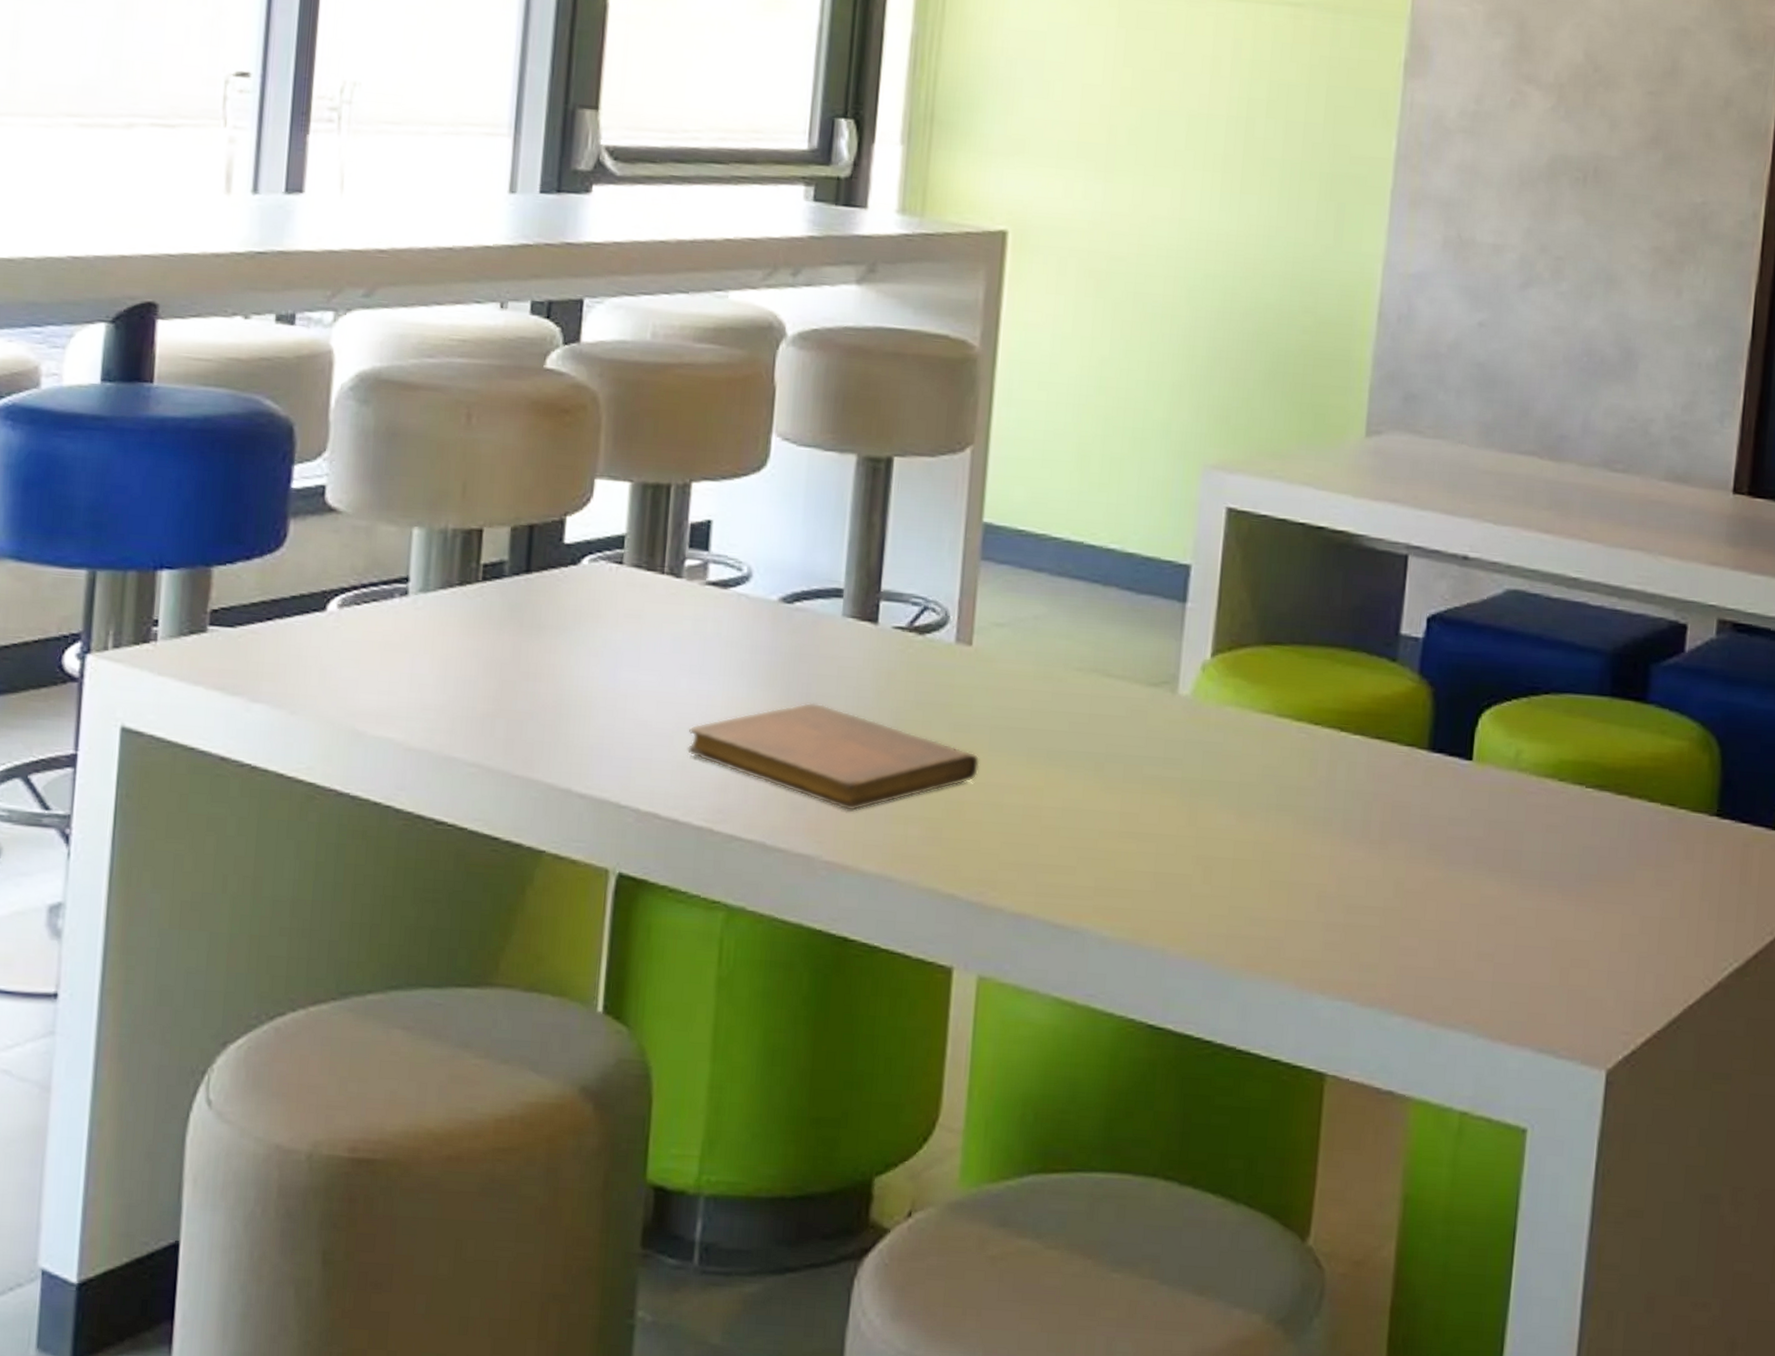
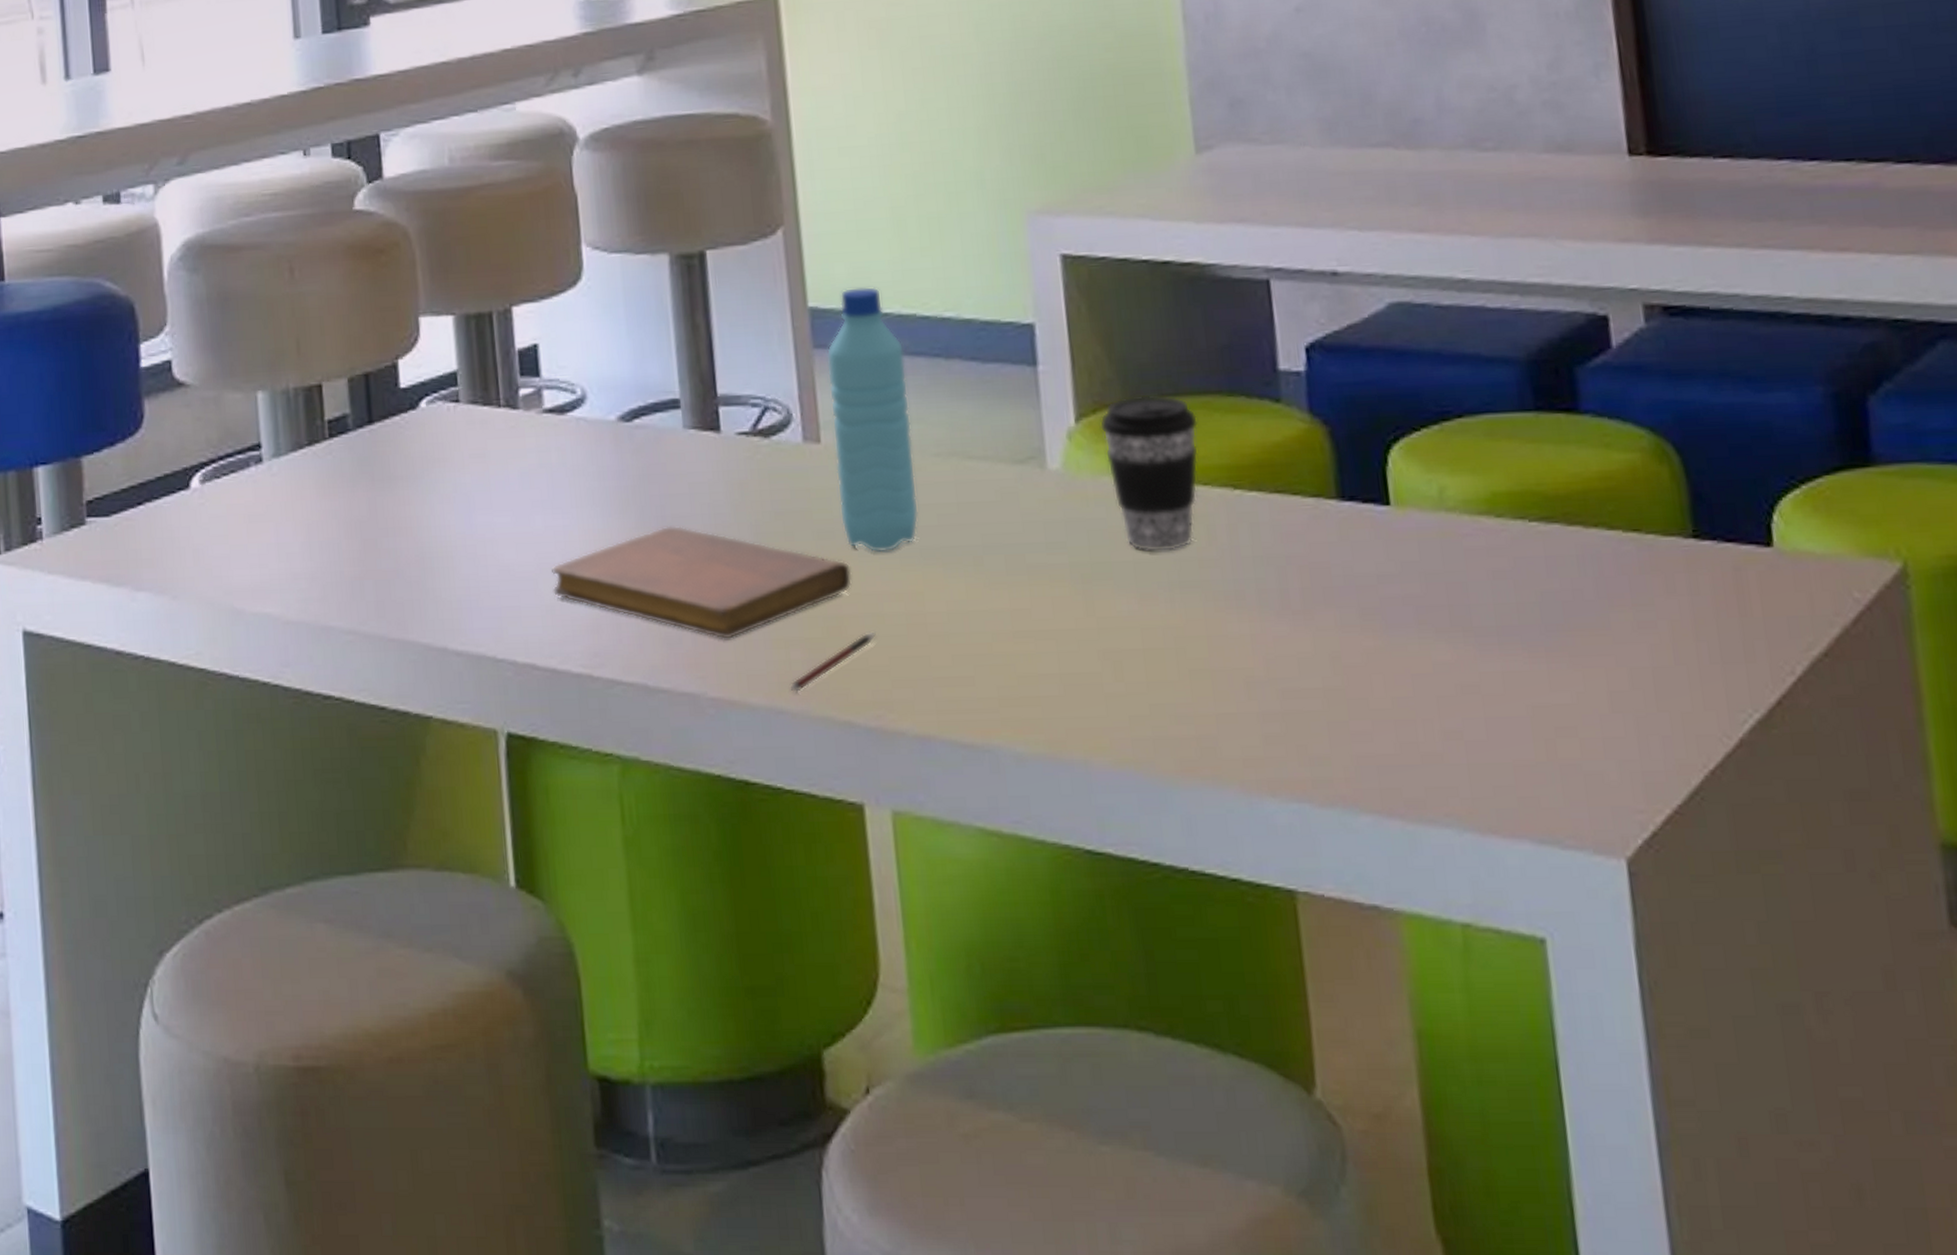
pen: none [902,818,992,865] -> present [790,631,876,693]
water bottle: none [978,509,1067,750] -> present [826,286,919,553]
coffee cup: none [1232,640,1321,778] -> present [1099,395,1199,553]

